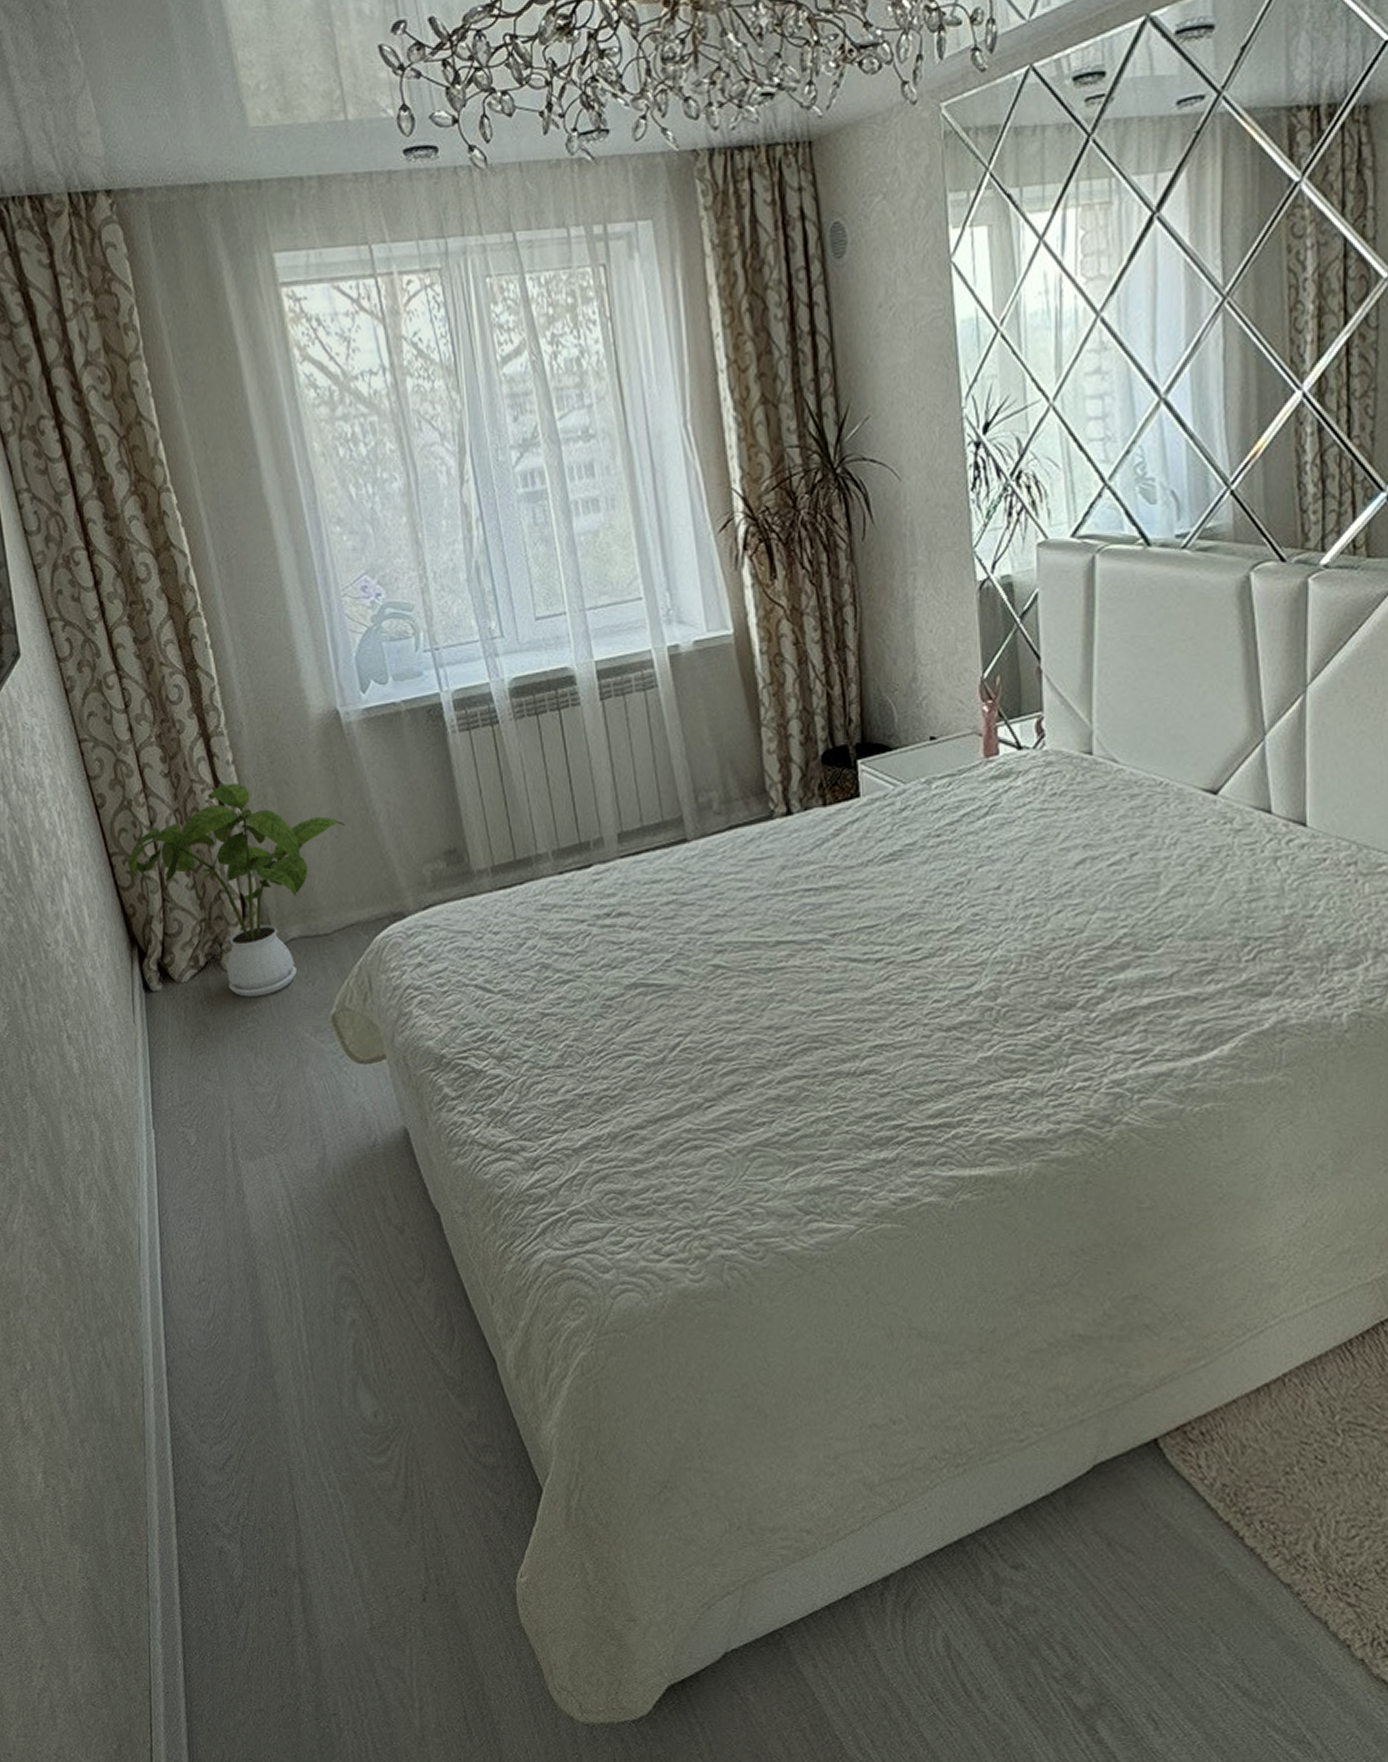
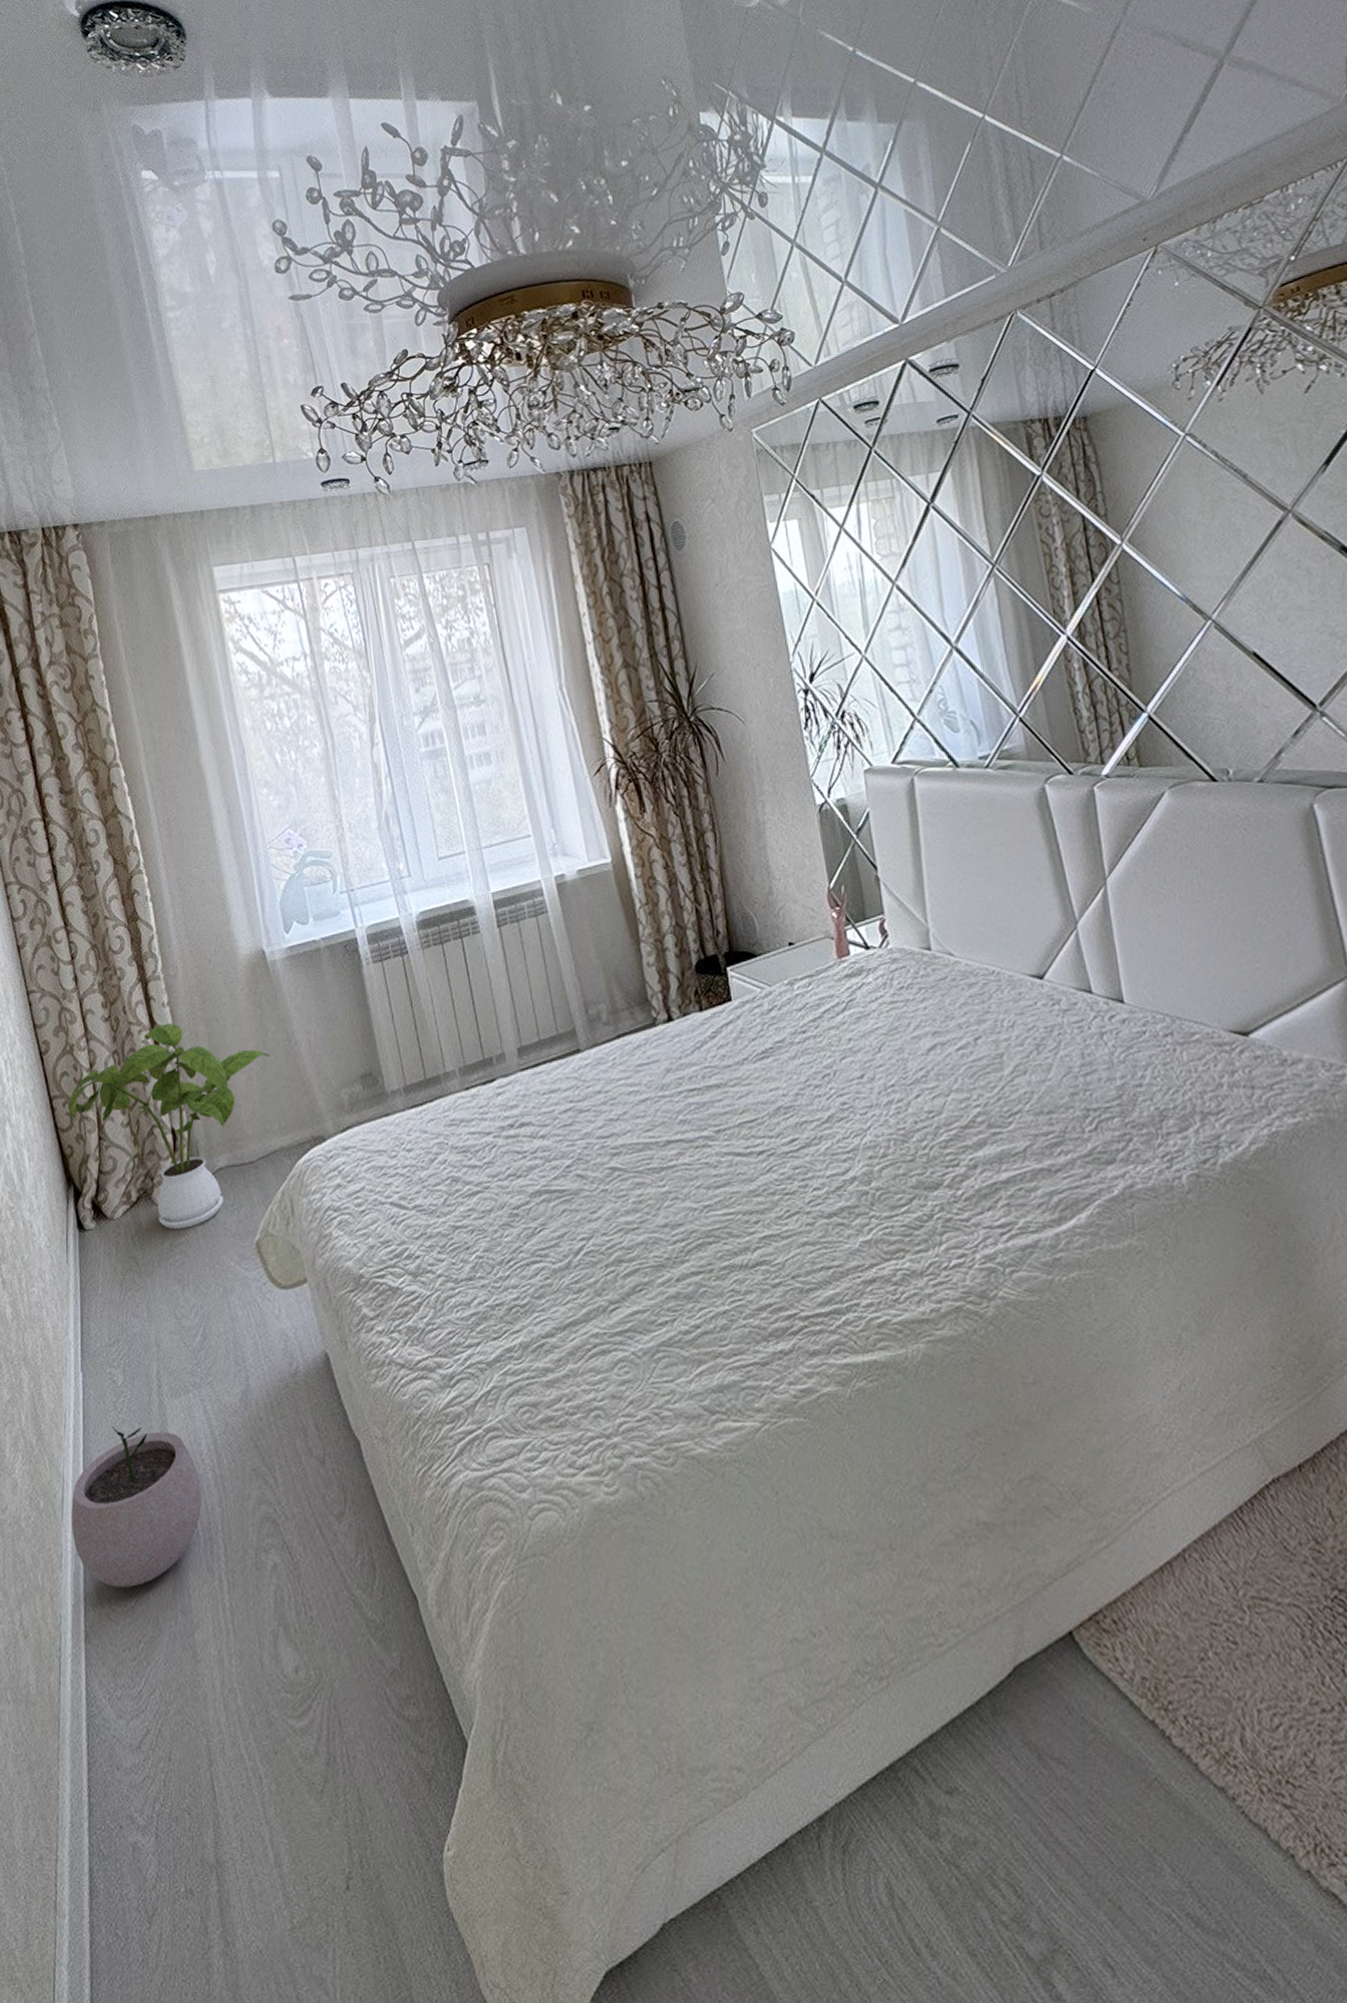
plant pot: none [148,1183,280,1330] -> present [71,1426,203,1587]

